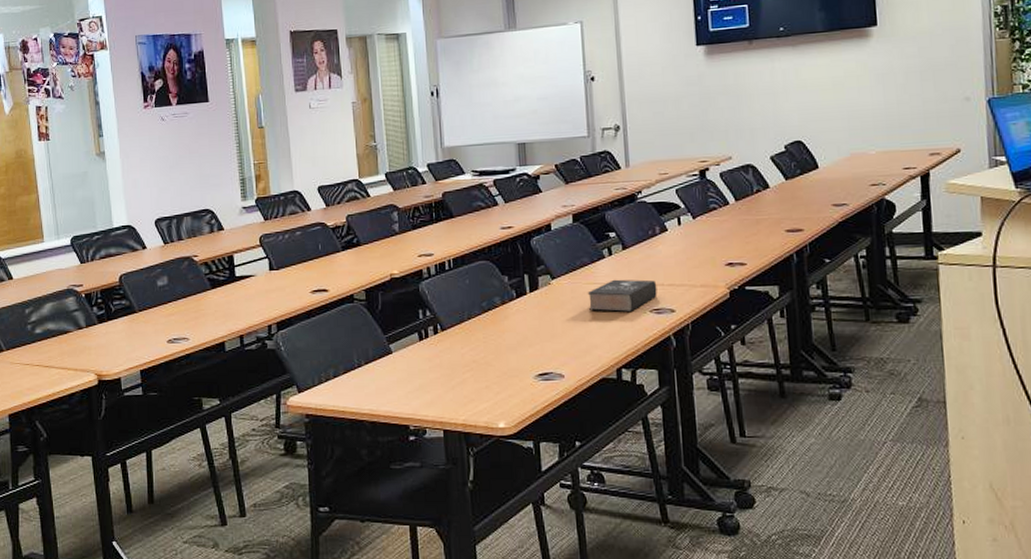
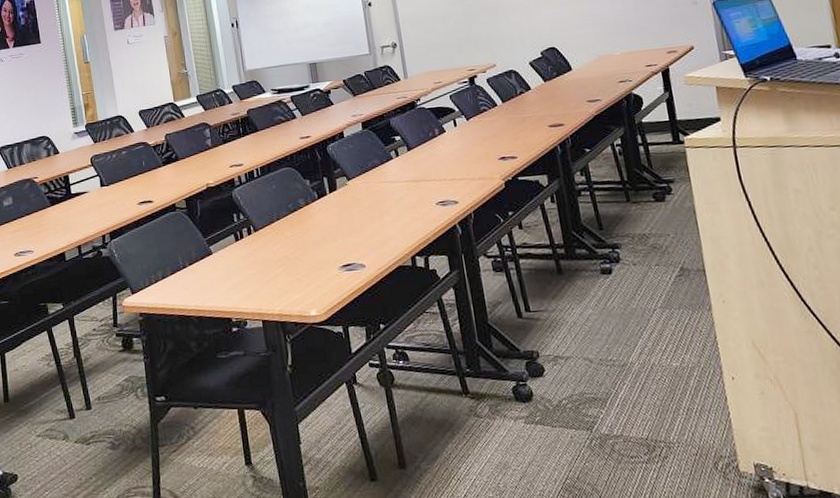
book: present [587,279,657,312] -> none [379,176,442,207]

